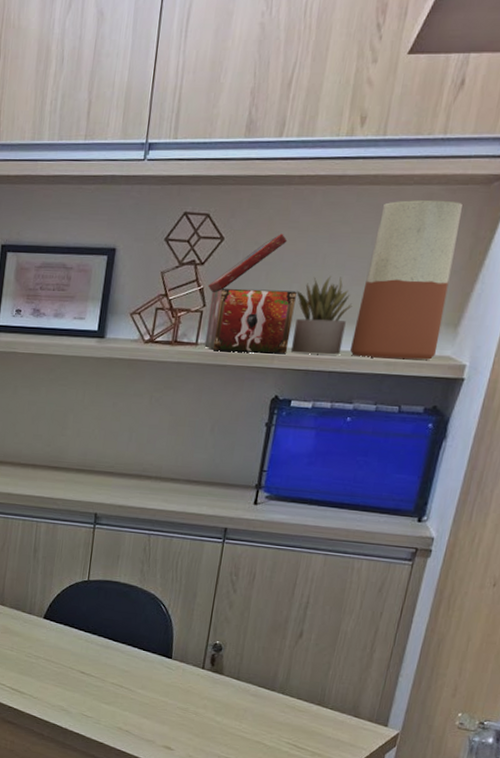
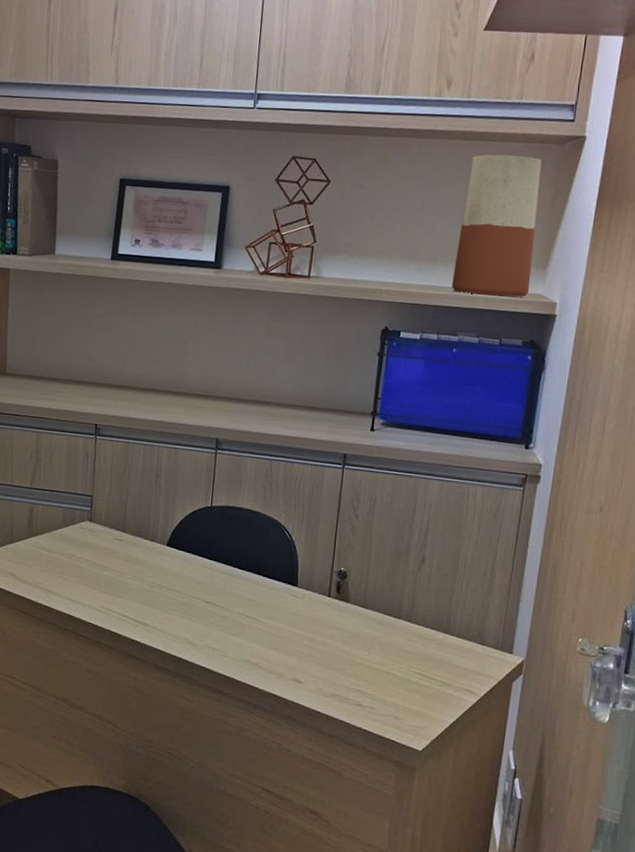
decorative box: present [204,234,297,355] -> none [316,179,400,289]
succulent plant: present [290,276,352,355] -> none [397,219,451,291]

